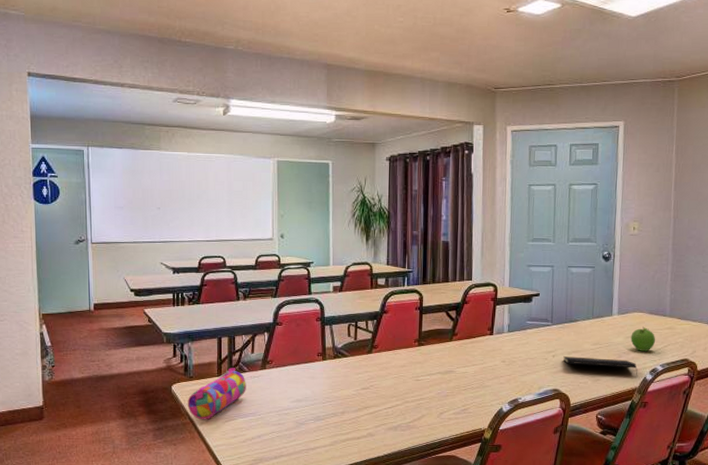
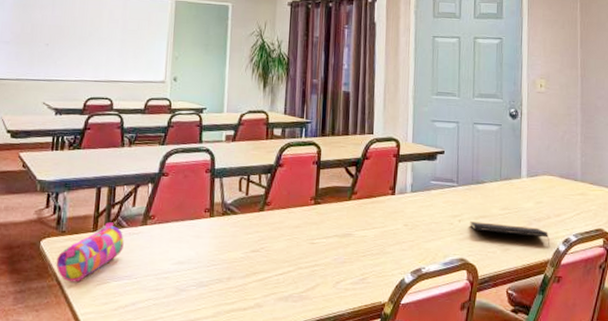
fruit: present [631,326,656,351] -> none [541,191,568,219]

